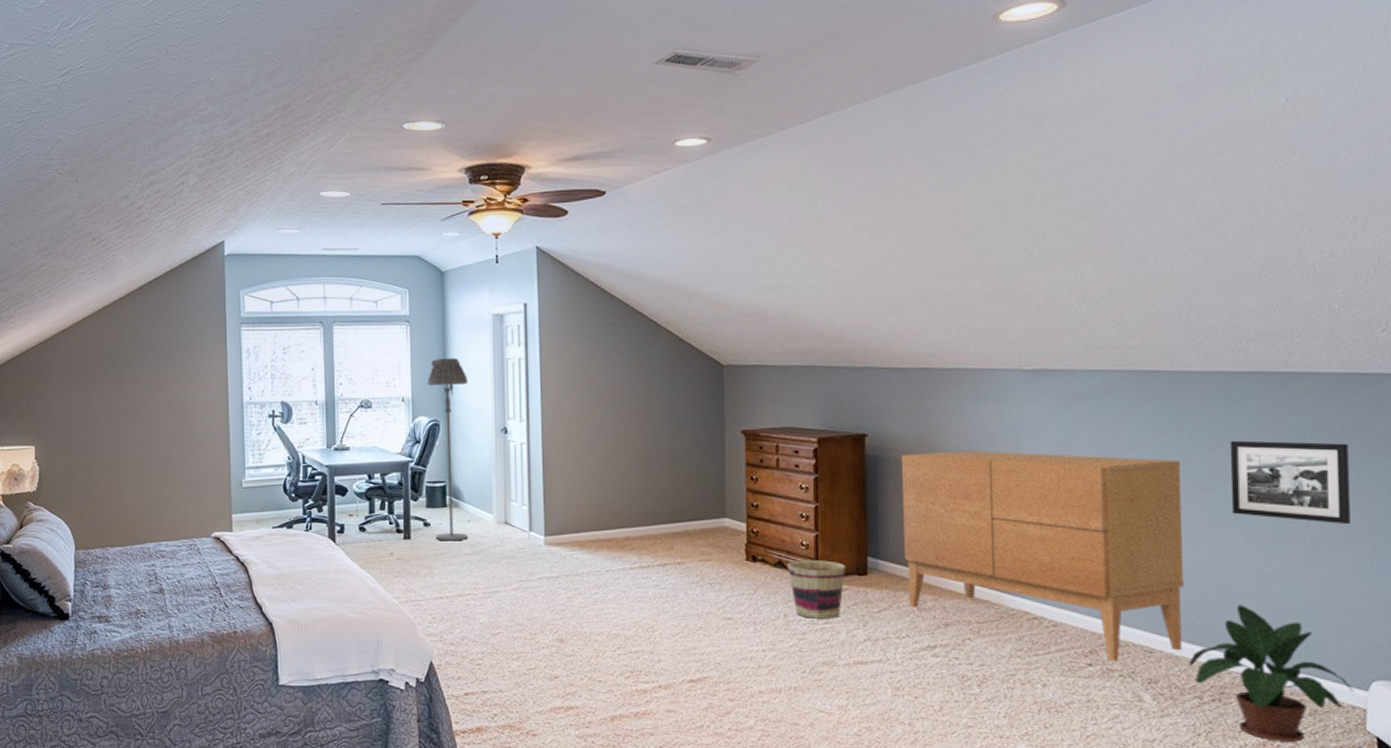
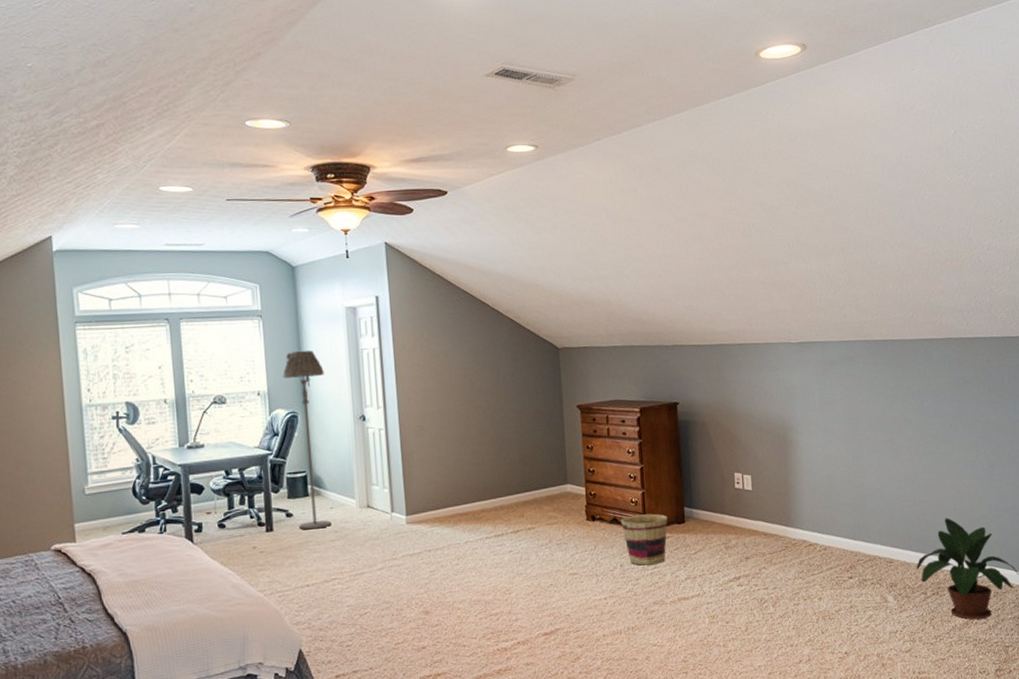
sideboard: present [901,450,1185,662] -> none [705,409,912,573]
picture frame: present [1229,440,1350,525] -> none [933,389,1010,451]

